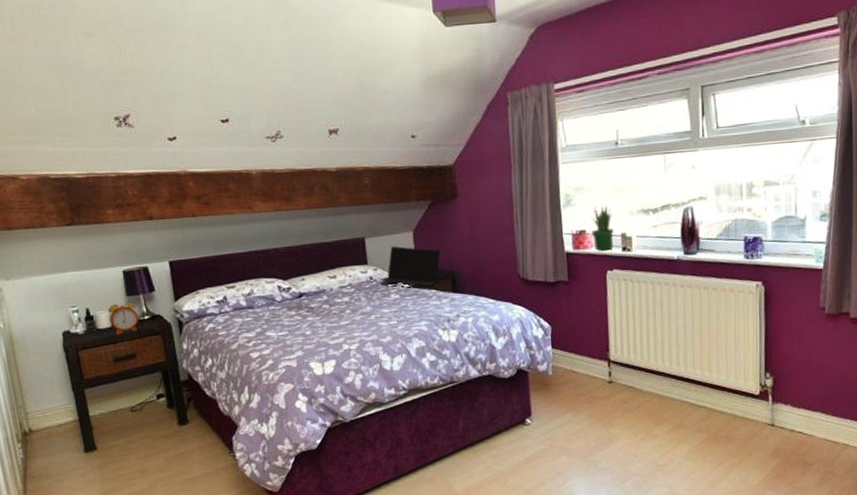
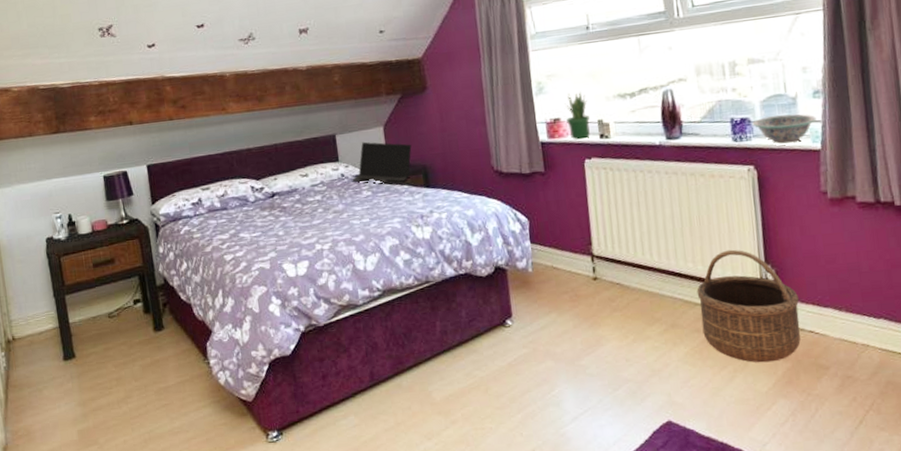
alarm clock: present [108,298,139,335] -> none [89,203,118,240]
basket: none [702,358,793,460] -> present [696,249,801,363]
decorative bowl: none [764,235,821,263] -> present [752,113,817,145]

